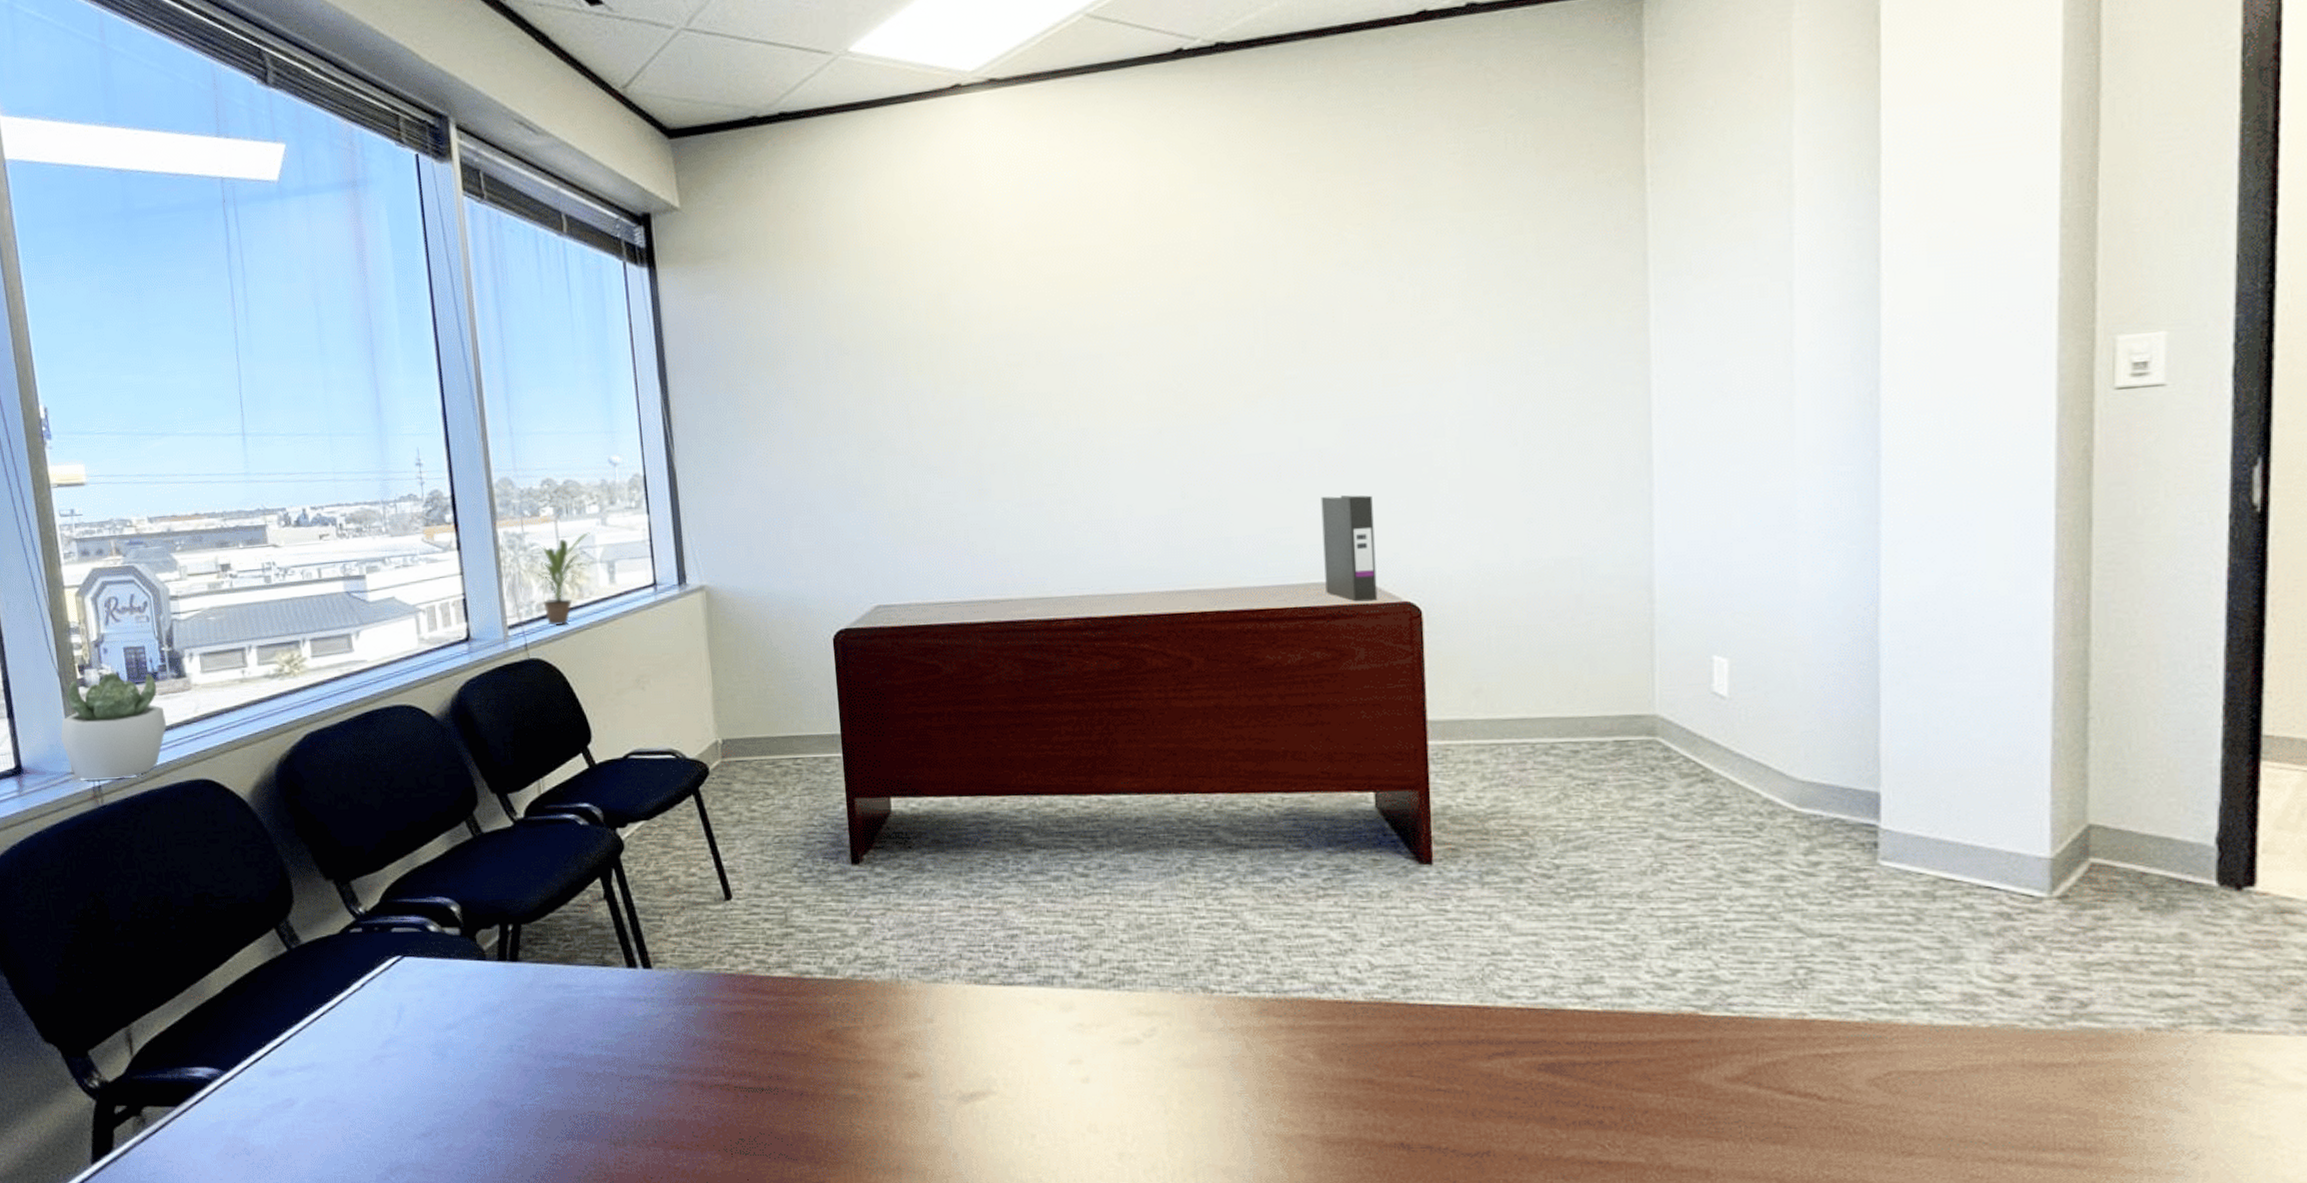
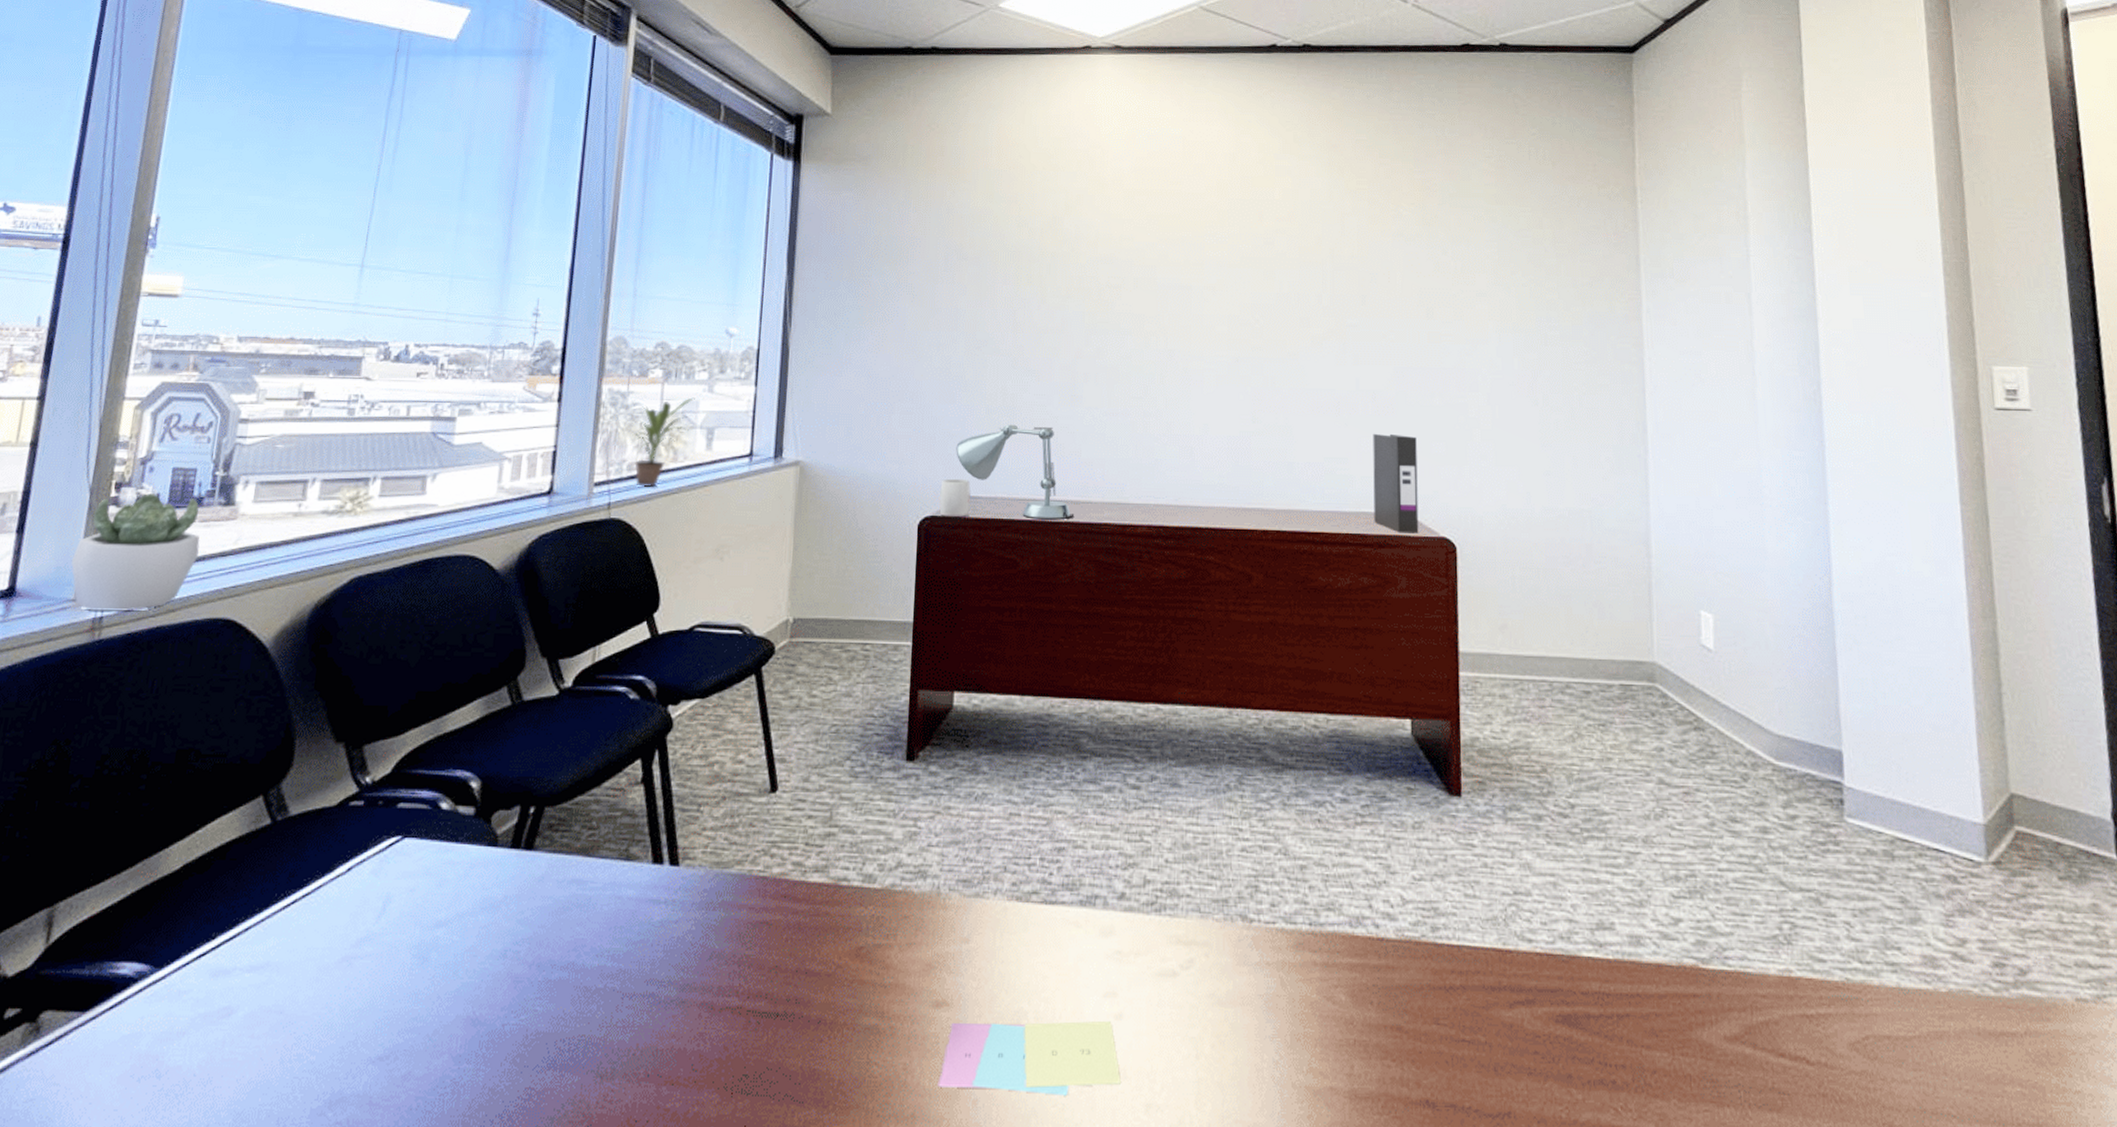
mug: none [851,588,885,629] -> present [939,478,971,518]
desk lamp: none [862,525,995,623] -> present [956,424,1075,520]
sticky notes: none [918,1084,1093,1148] -> present [938,1020,1121,1096]

